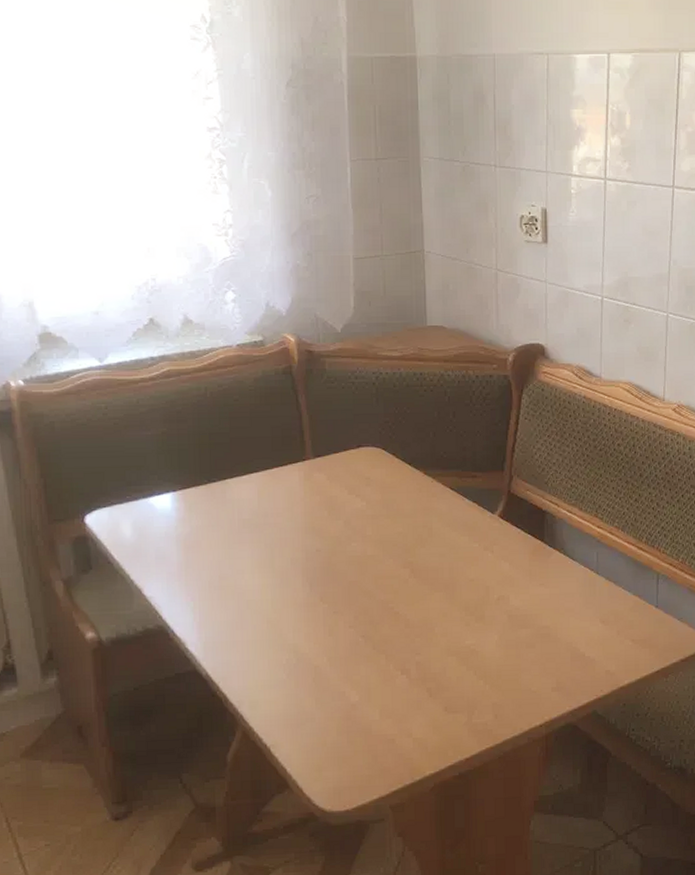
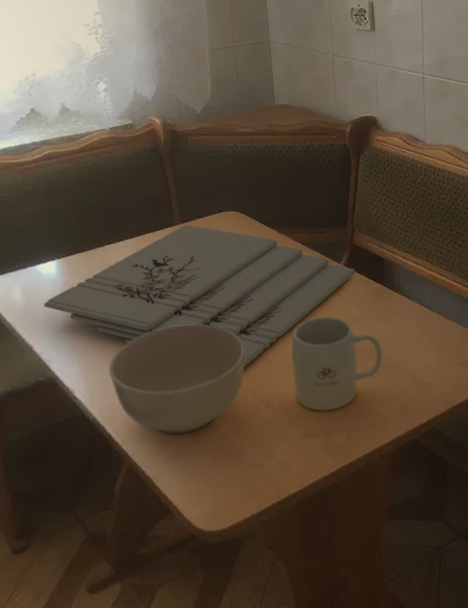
placemat: none [156,460,512,629] -> present [44,225,356,368]
bowl: none [225,574,381,698] -> present [108,324,246,434]
mug: none [432,575,539,684] -> present [291,316,383,411]

